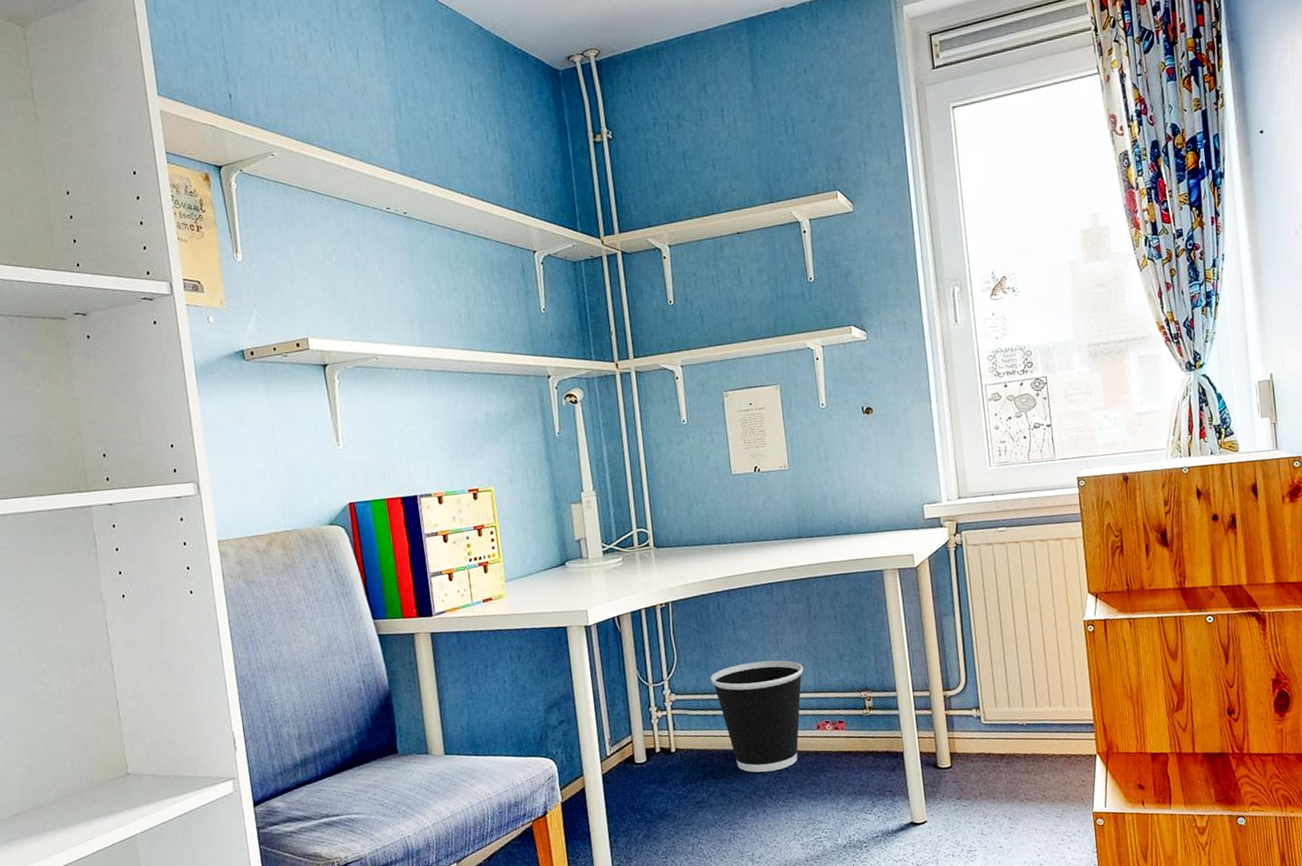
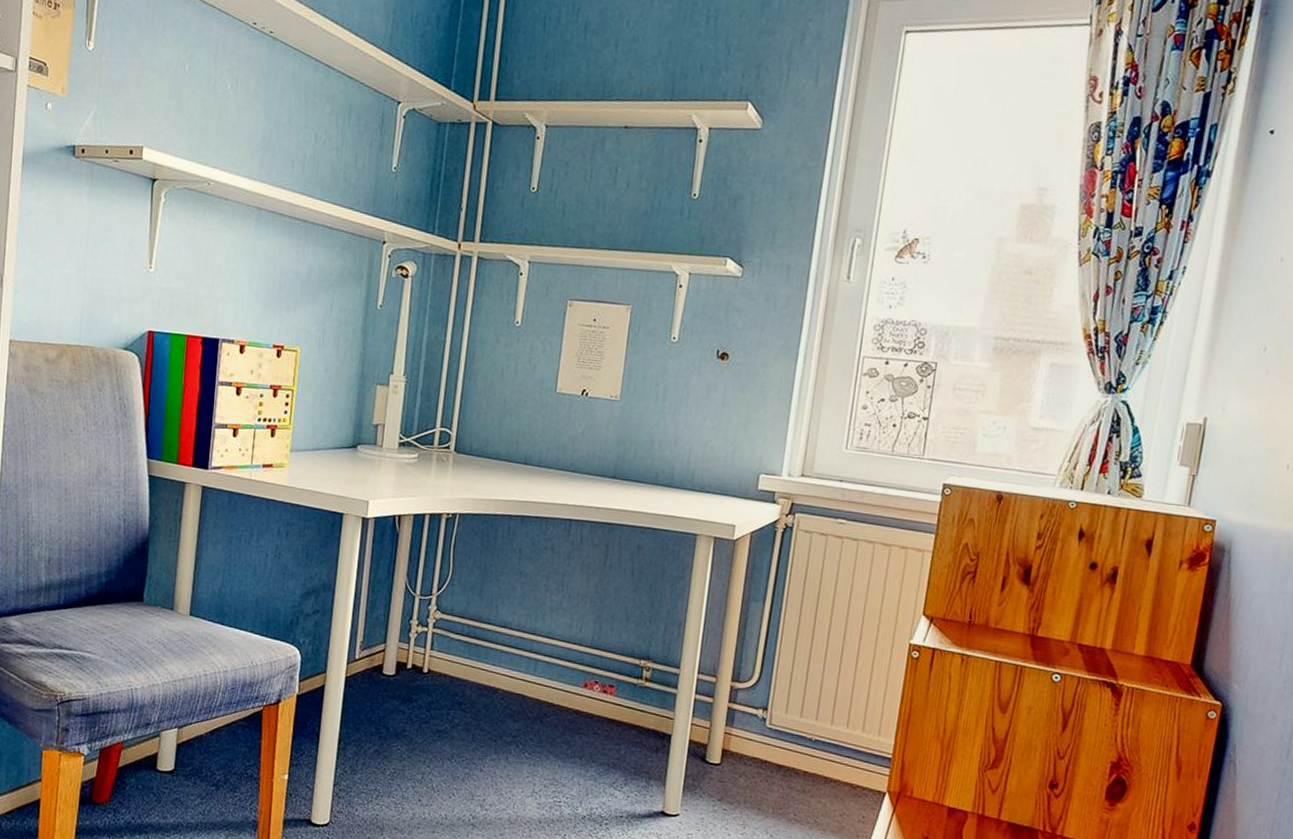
wastebasket: present [711,660,804,773] -> none [482,597,585,720]

